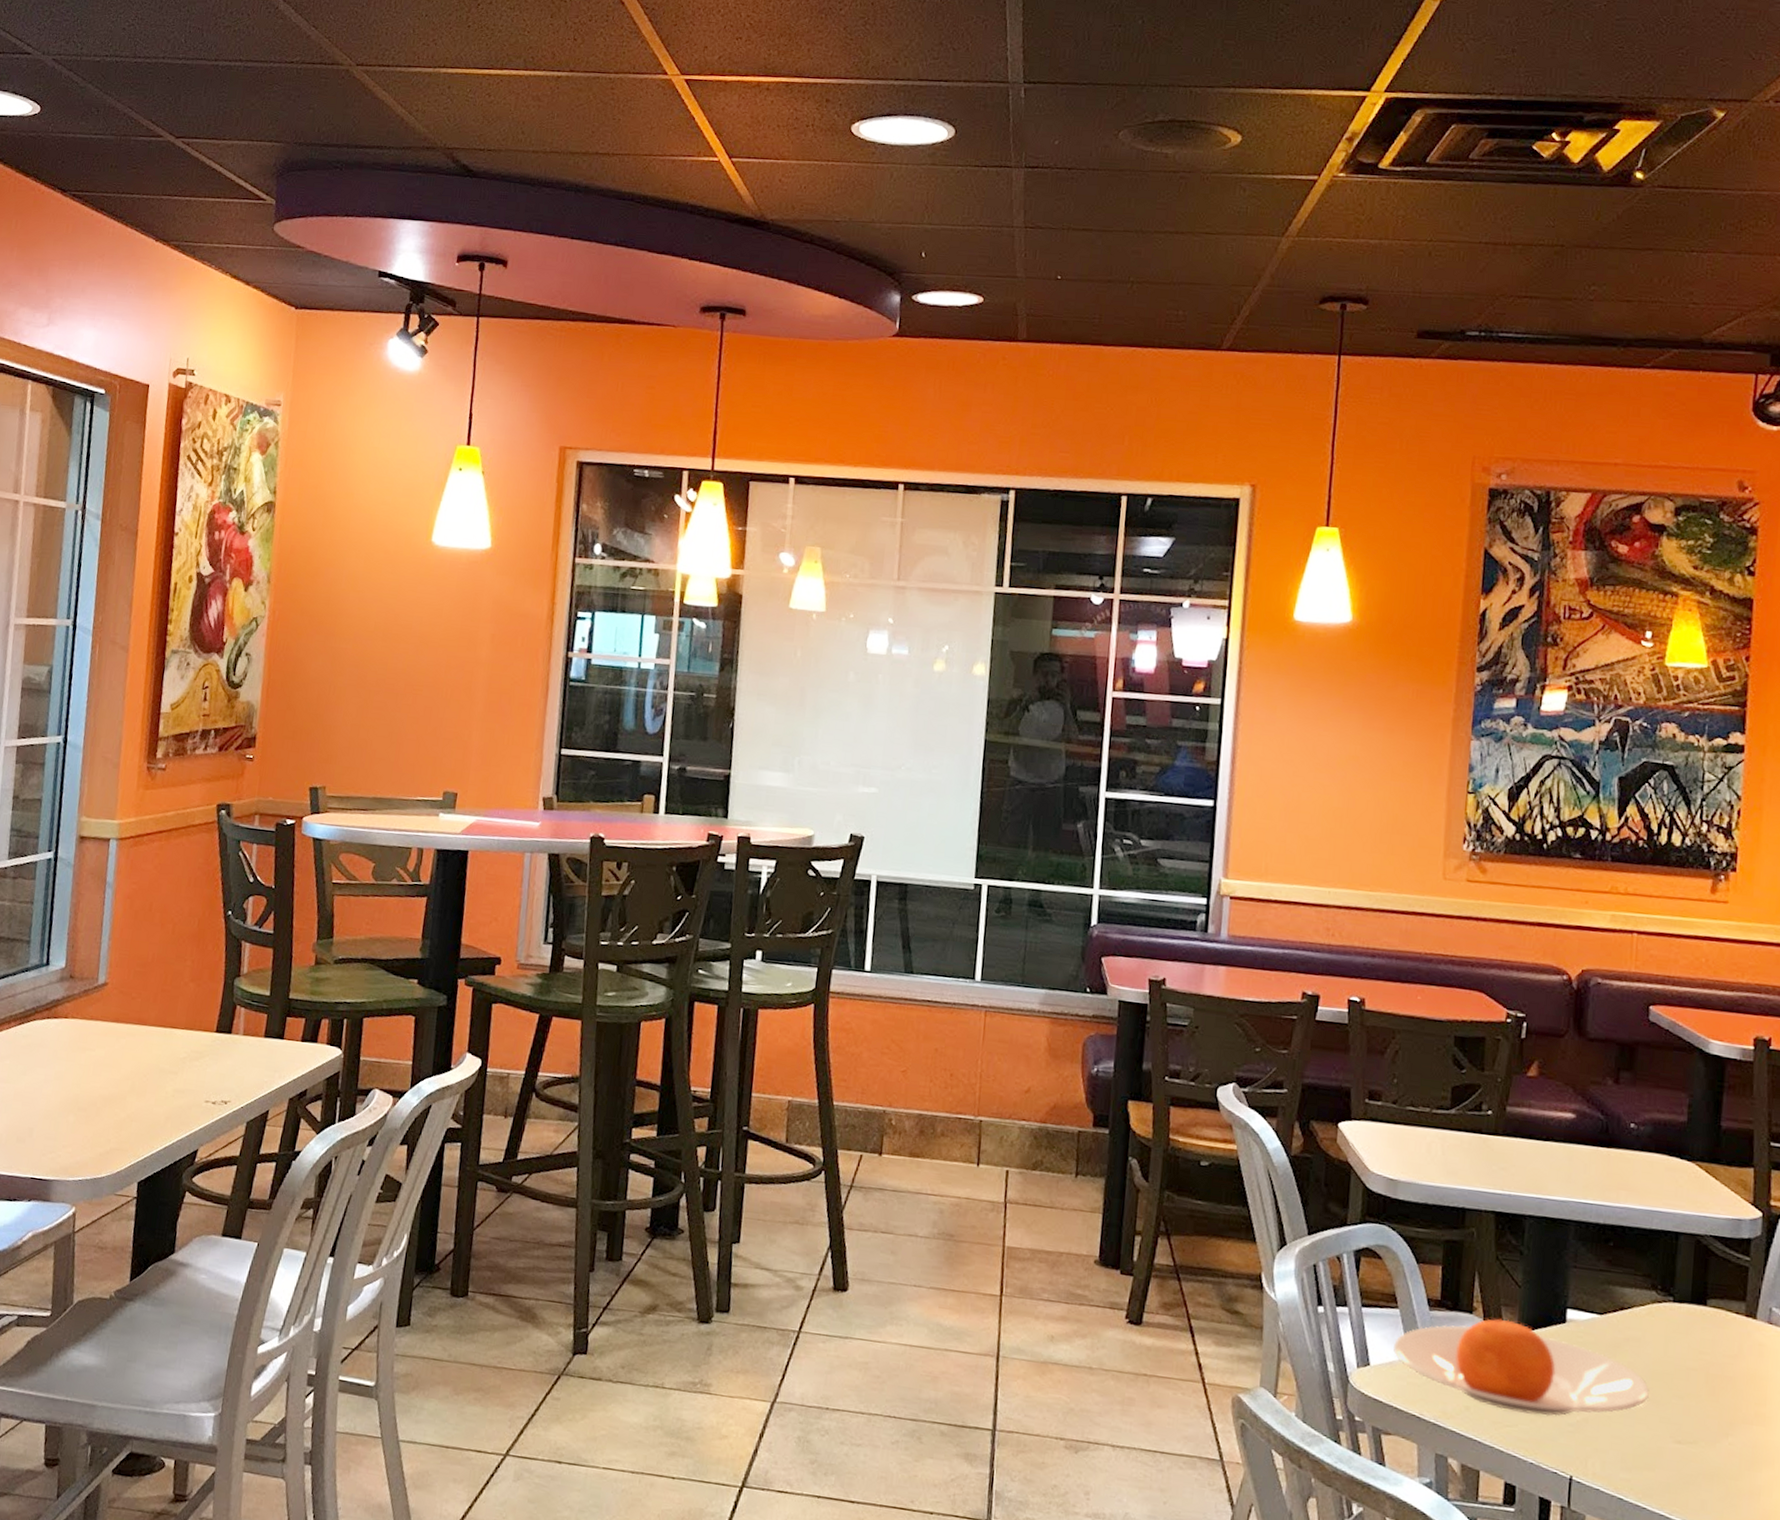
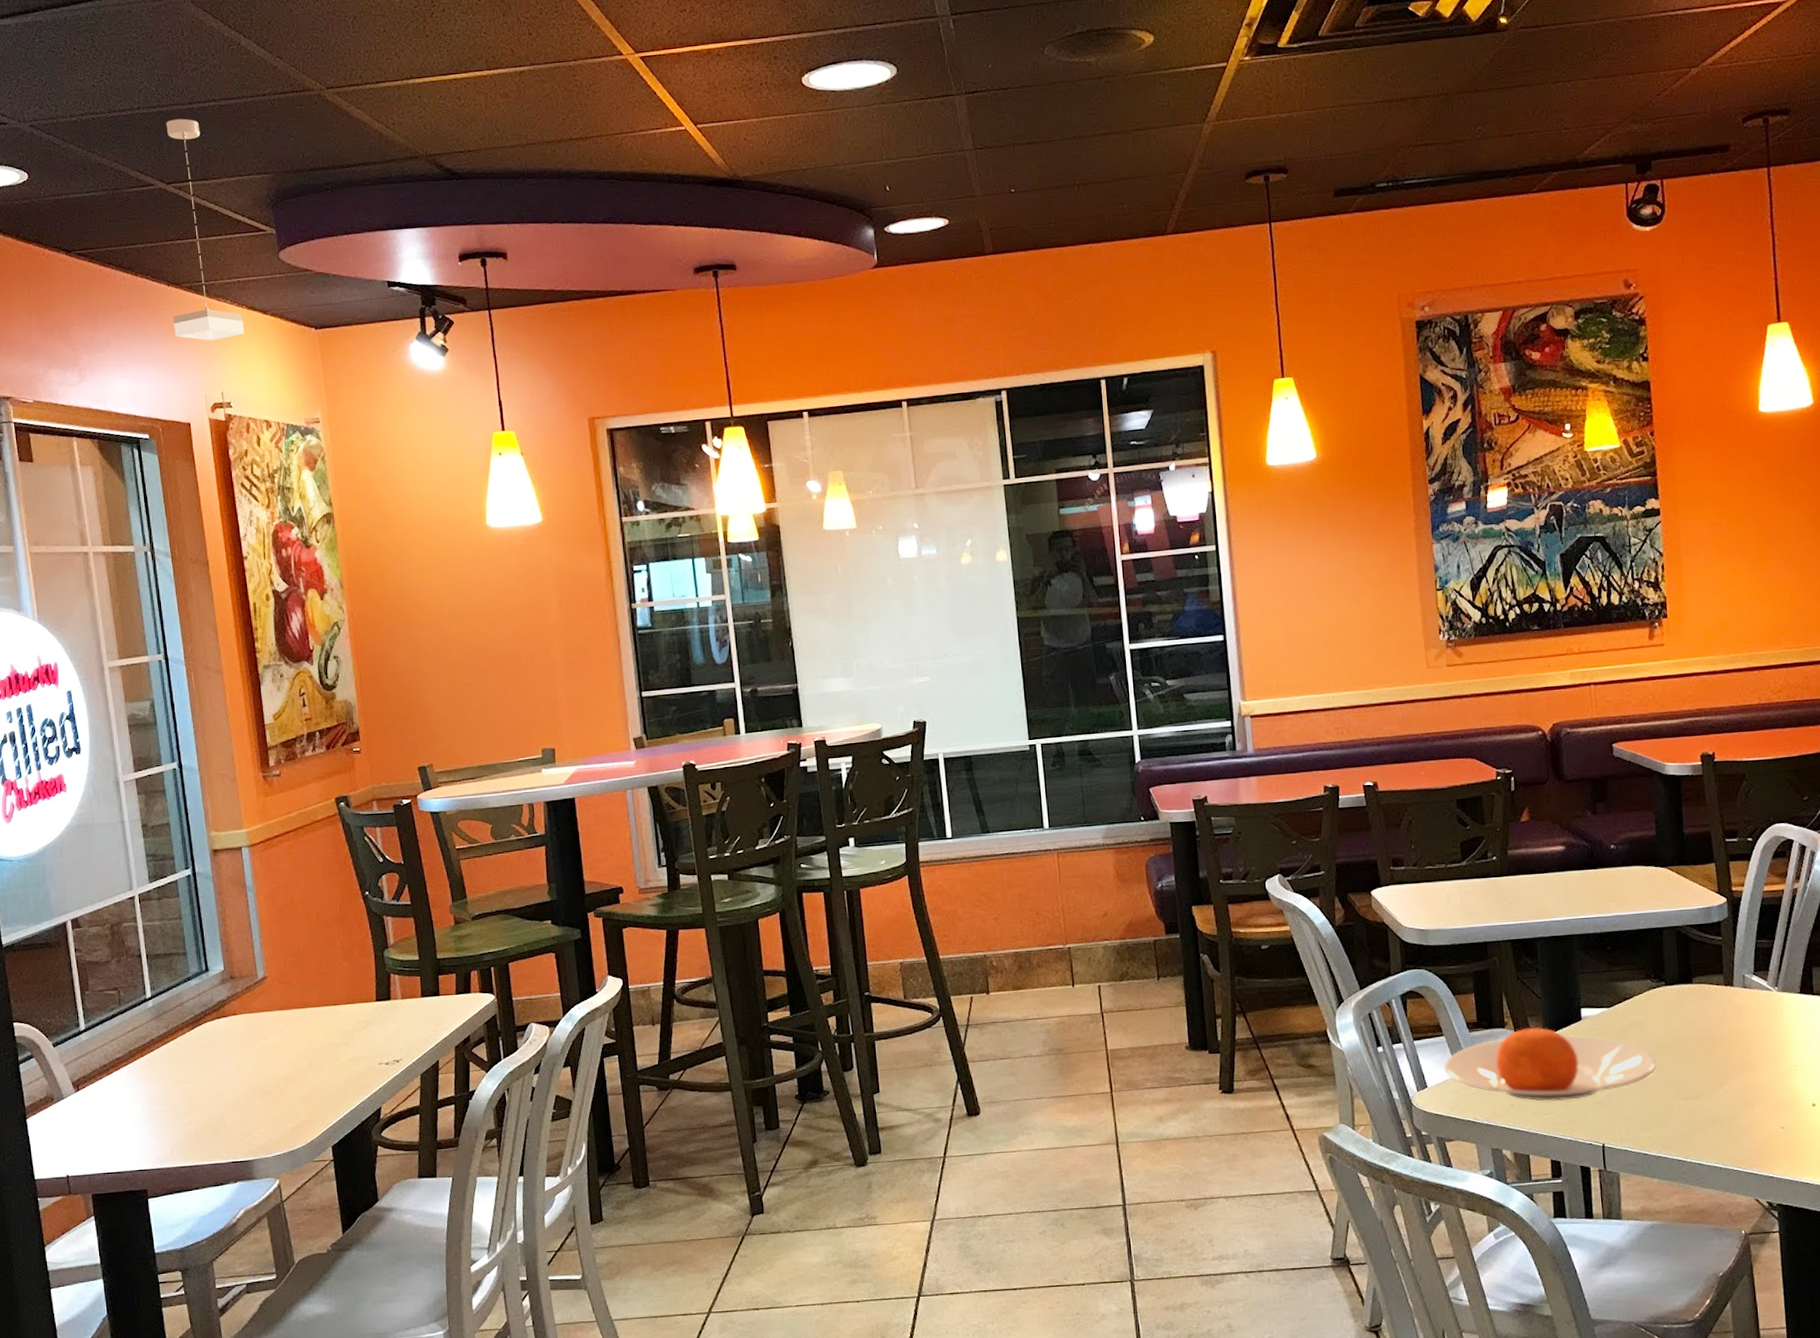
pendant lamp: none [152,73,225,304] -> present [166,118,245,341]

